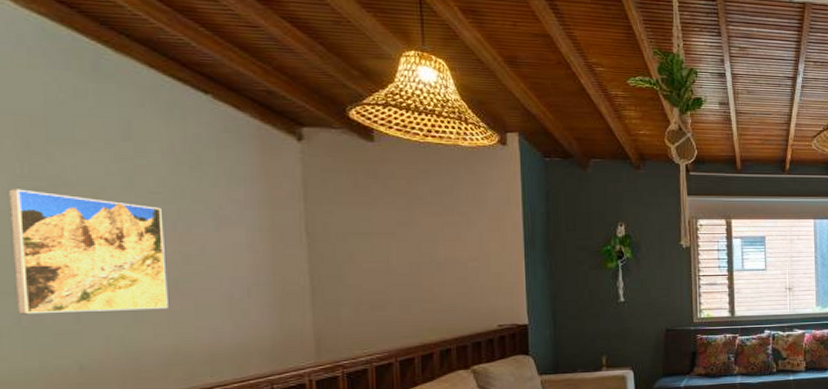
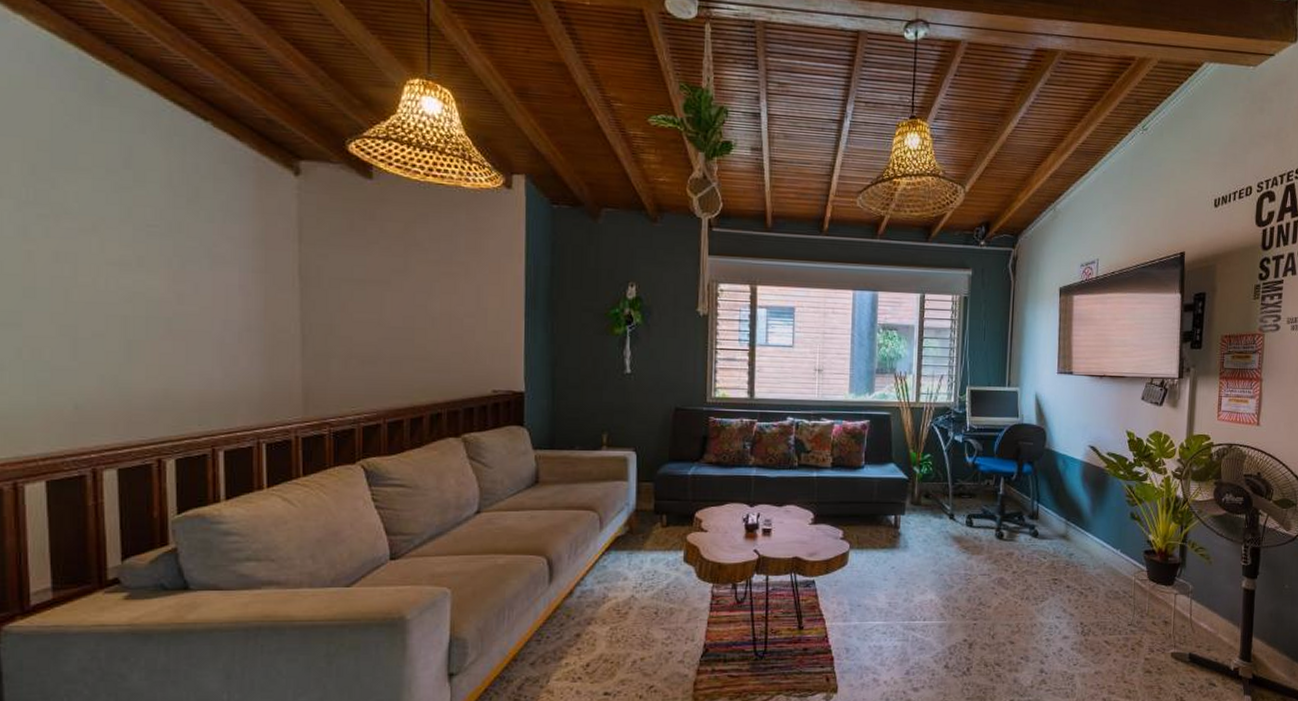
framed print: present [7,189,168,315] -> none [13,215,161,351]

